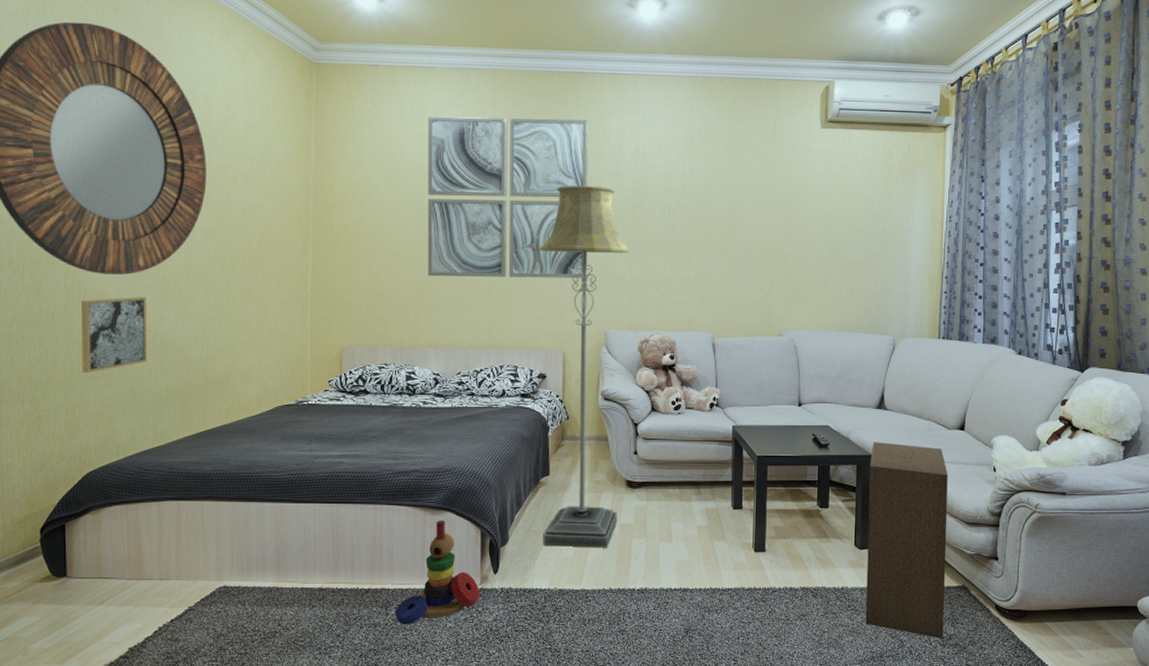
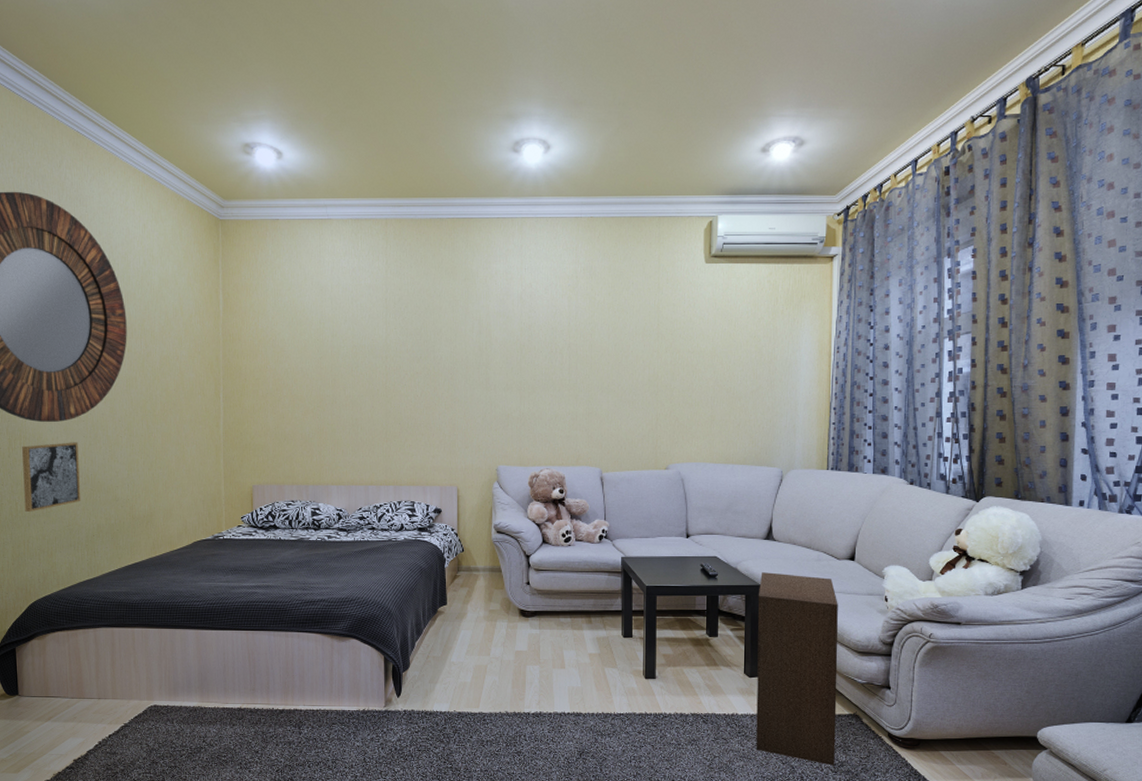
stacking toy: present [394,520,480,624] -> none [307,647,385,743]
wall art: present [427,116,589,279] -> none [326,264,477,418]
floor lamp: present [539,186,631,548] -> none [432,328,520,674]

